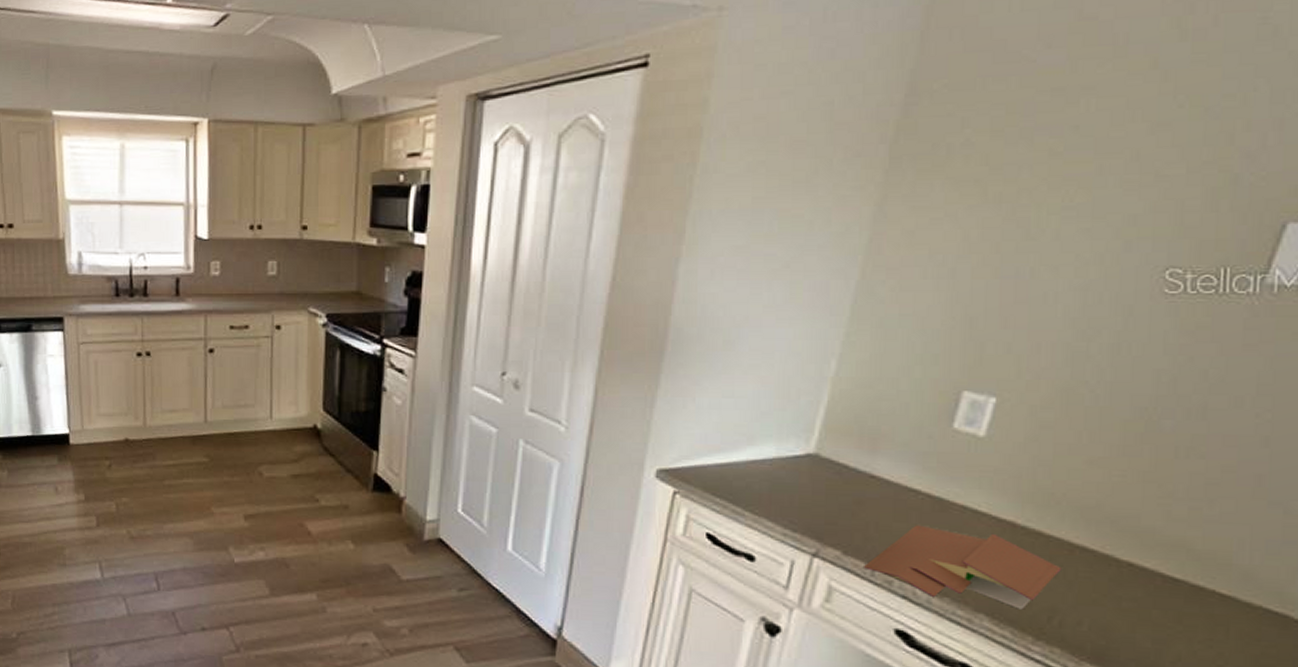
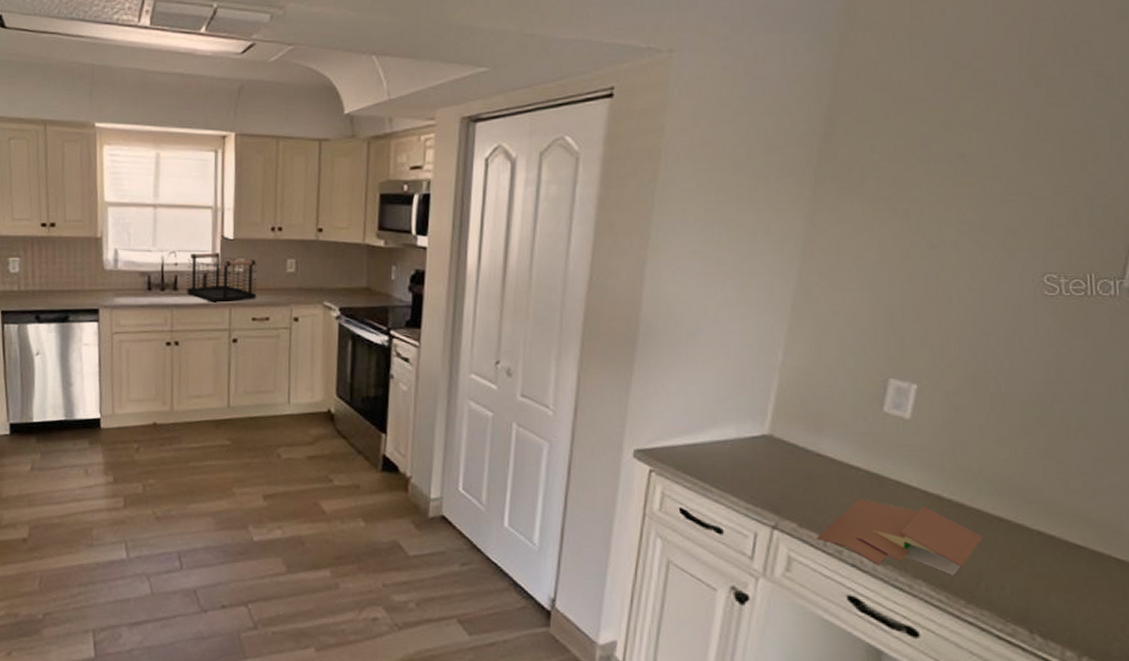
dish rack: none [157,254,235,309] -> present [186,252,257,303]

